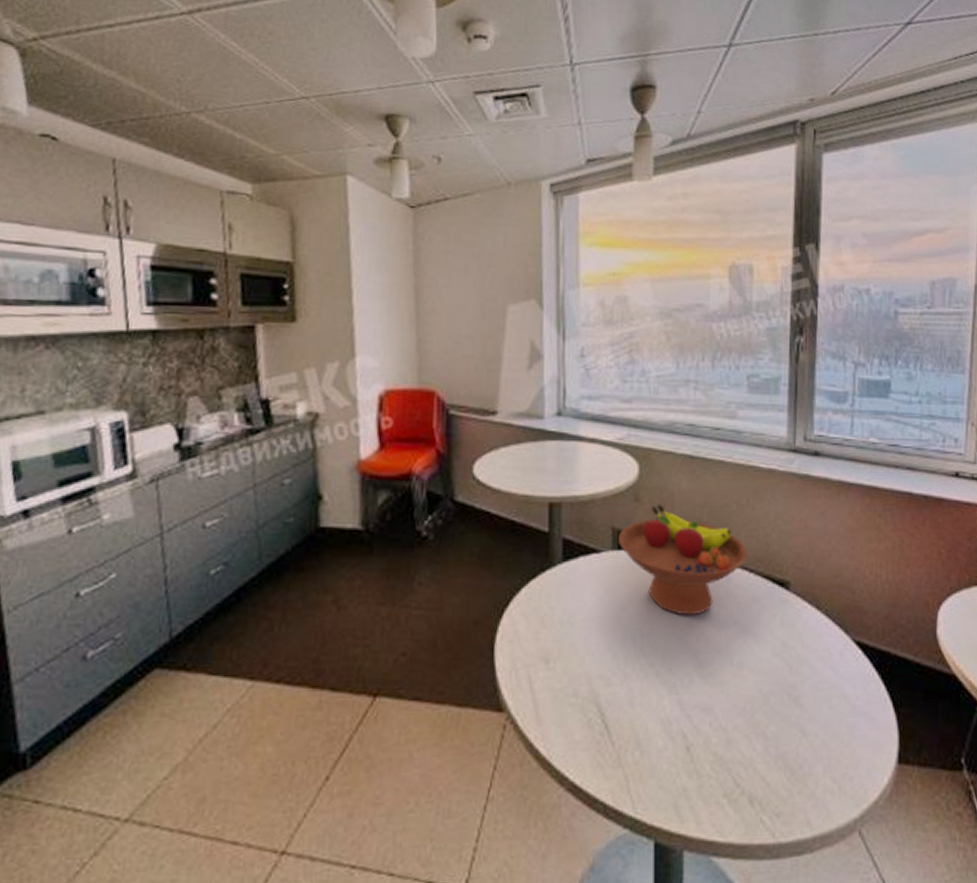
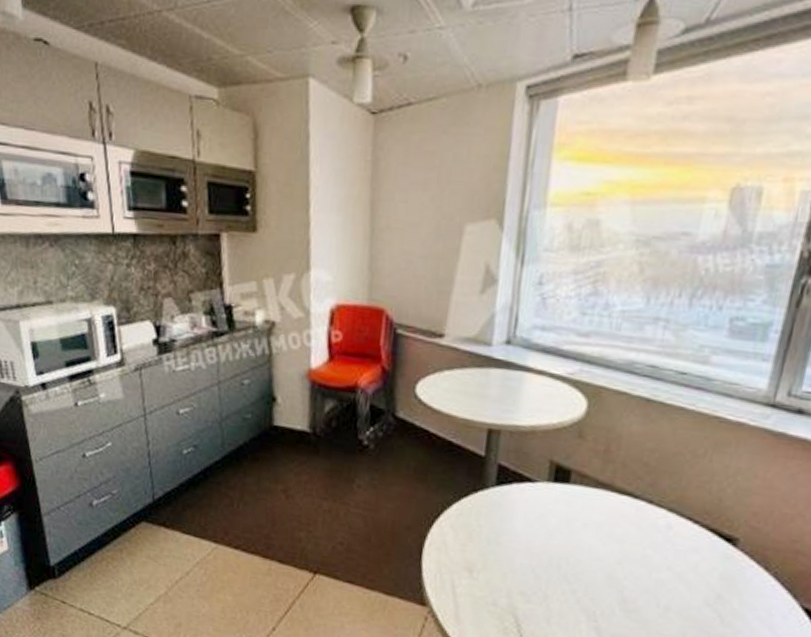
fruit bowl: present [619,503,748,616] -> none [555,443,696,555]

